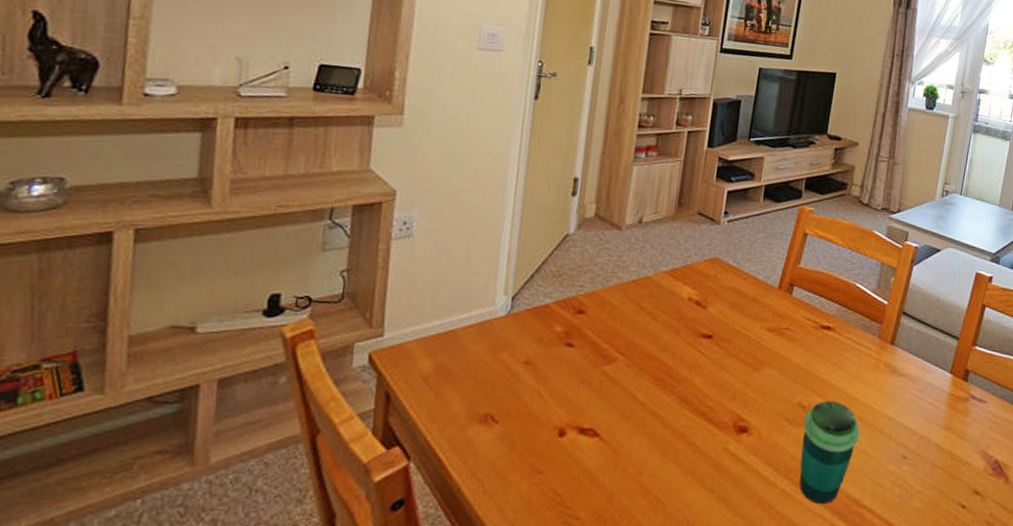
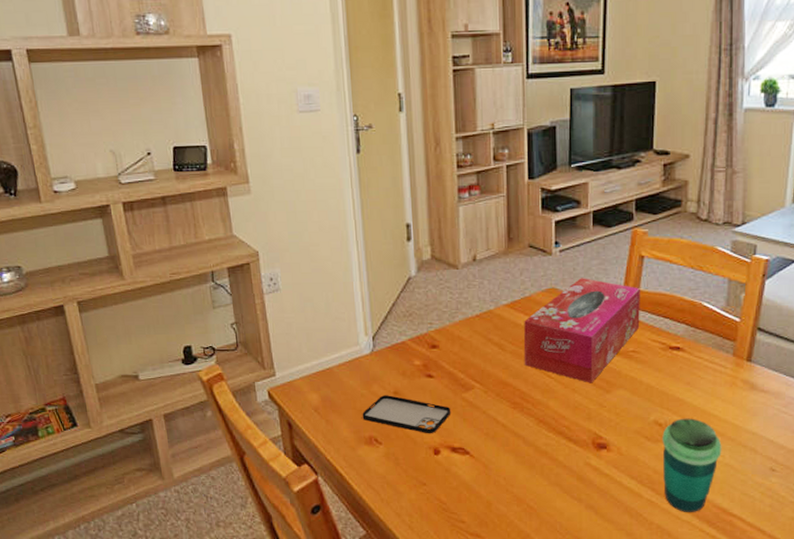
smartphone: none [481,365,587,412] -> present [362,395,451,434]
tissue box: none [675,250,800,361] -> present [524,278,640,383]

